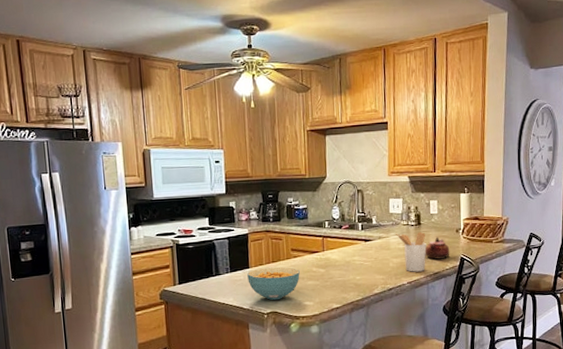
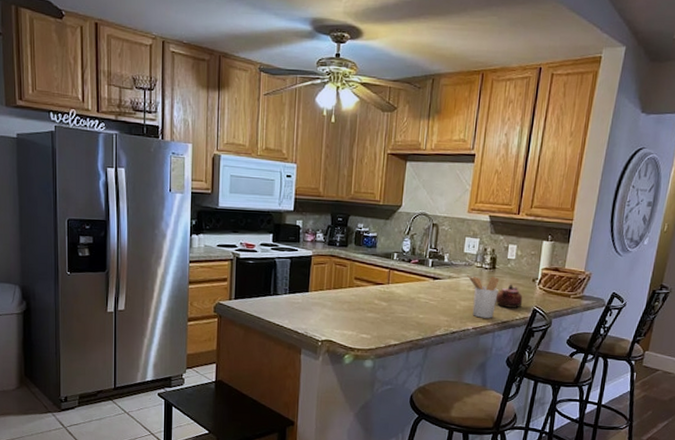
cereal bowl: present [247,266,300,300] -> none [306,293,361,328]

